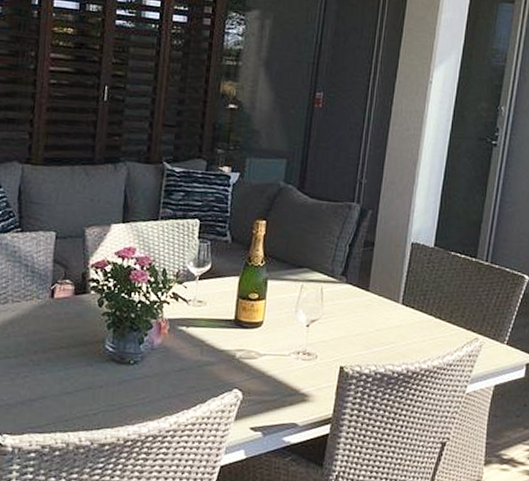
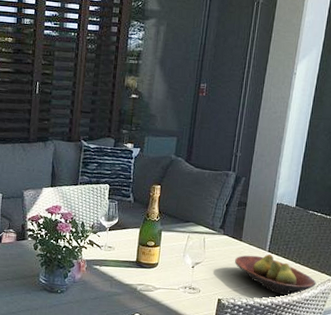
fruit bowl: none [360,308,461,361] -> present [234,254,316,297]

